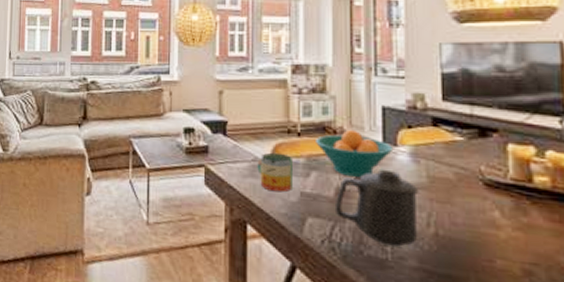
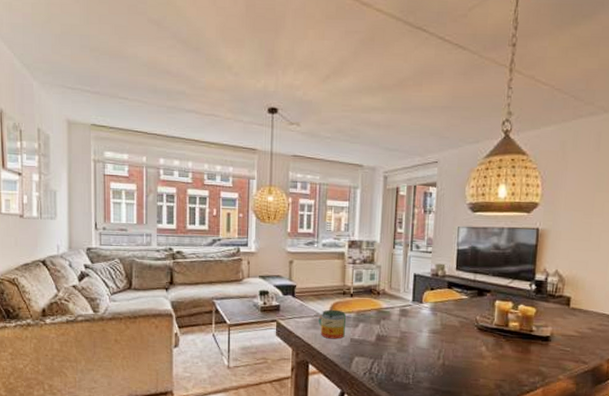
fruit bowl: present [314,129,394,177] -> none [363,291,420,326]
mug: present [336,169,419,247] -> none [376,320,435,374]

